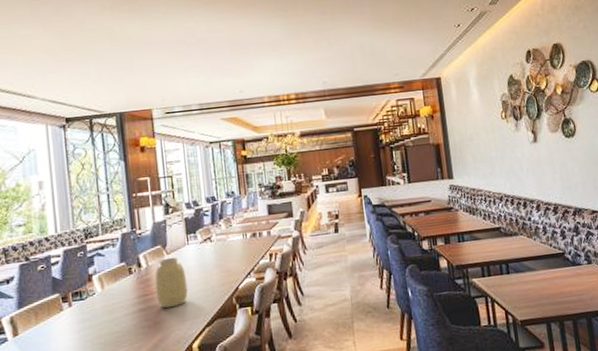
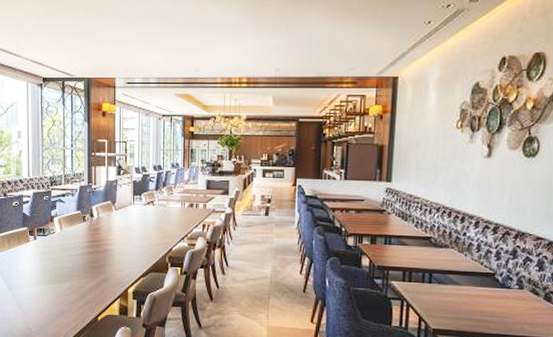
vase: present [154,256,188,309] -> none [103,213,129,256]

